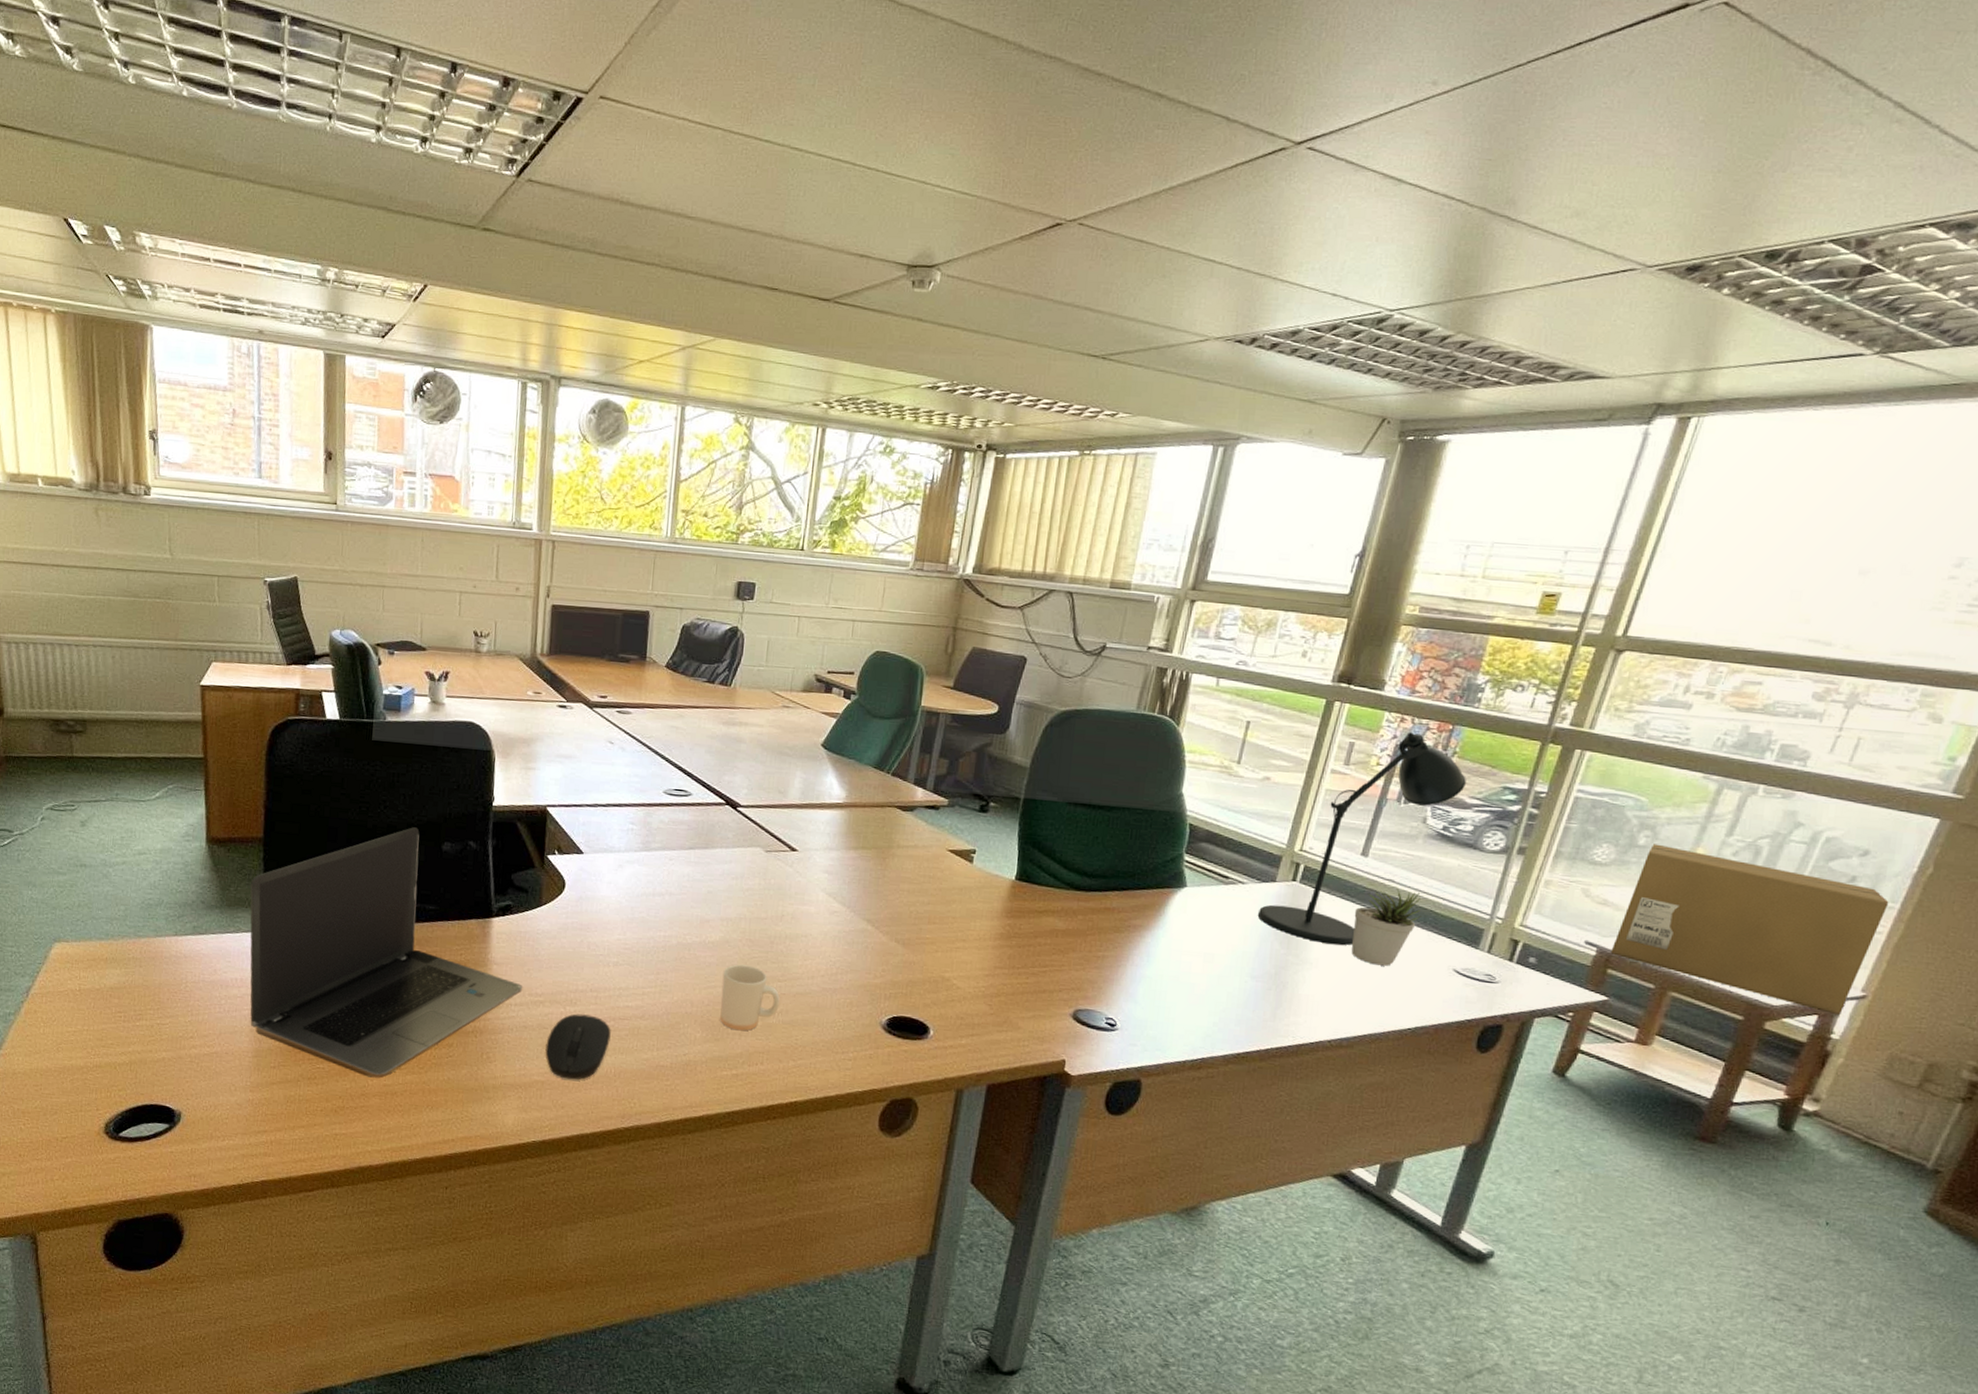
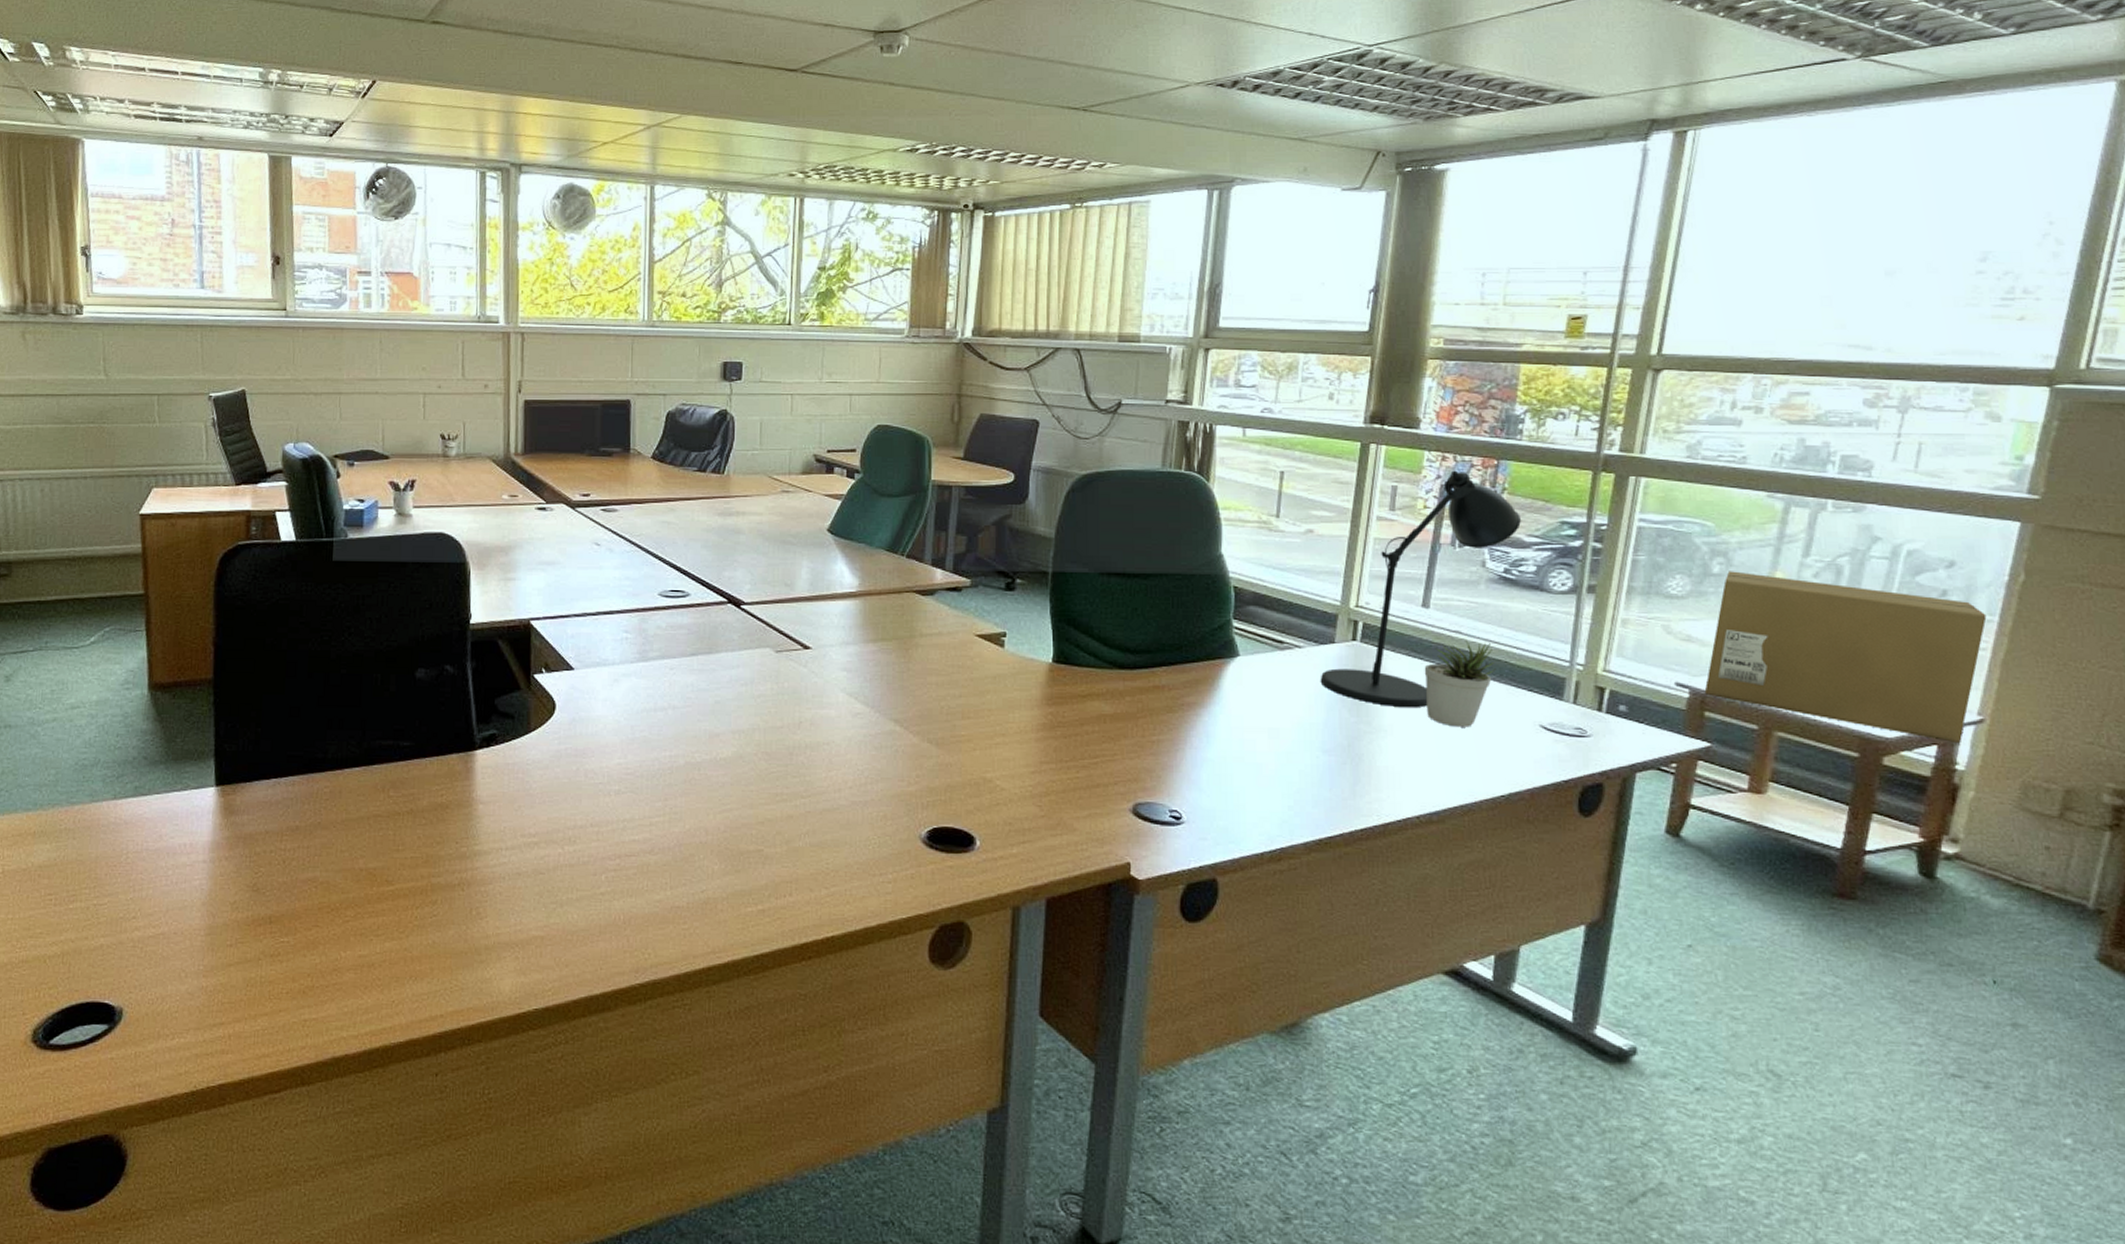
laptop computer: present [250,827,523,1078] -> none [199,654,514,949]
computer mouse: present [545,1013,611,1080] -> none [543,852,617,932]
mug: present [720,964,780,1031] -> none [738,782,805,859]

